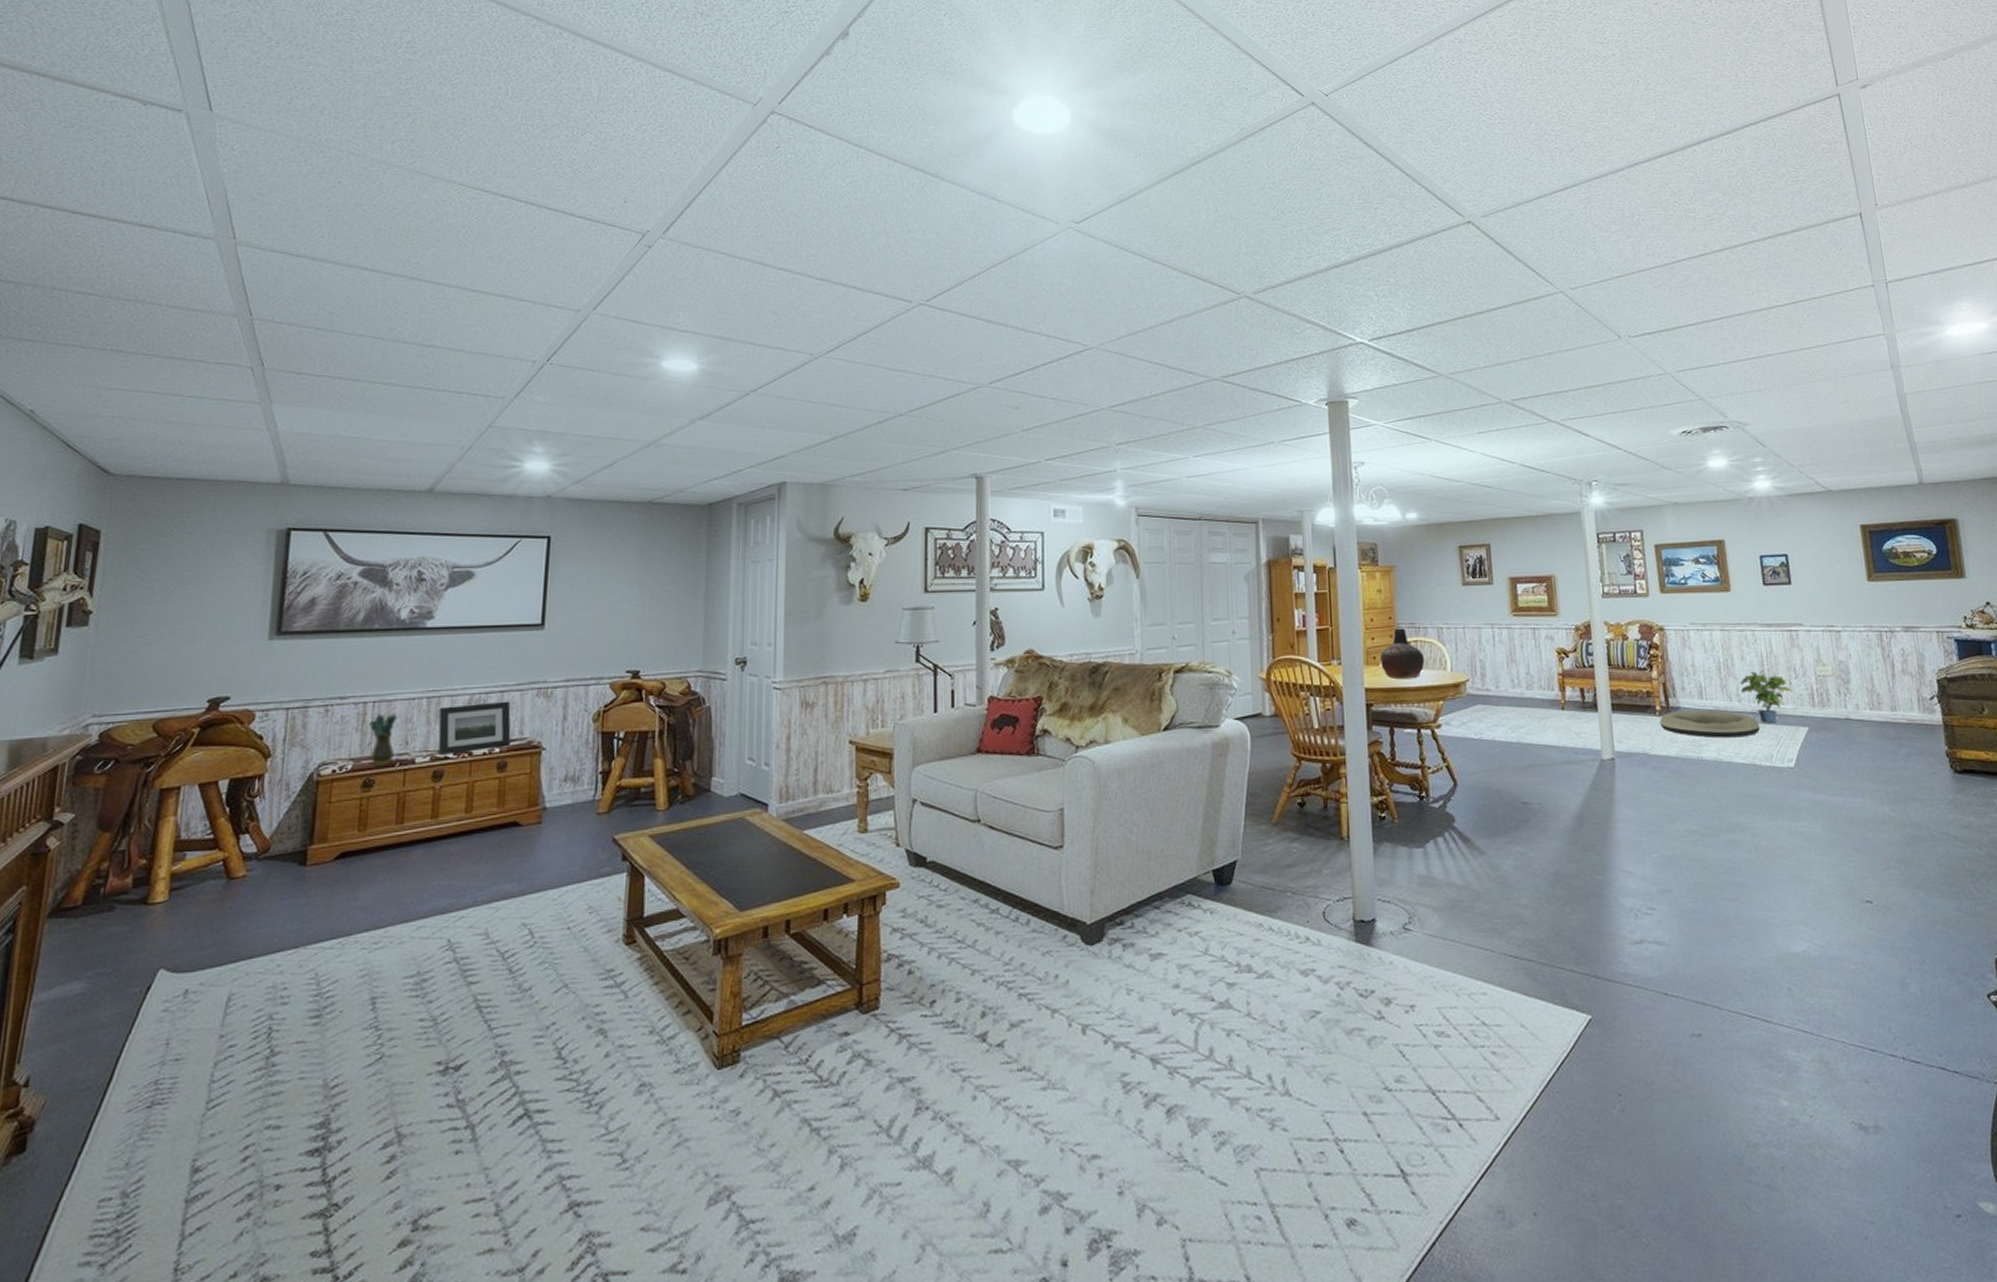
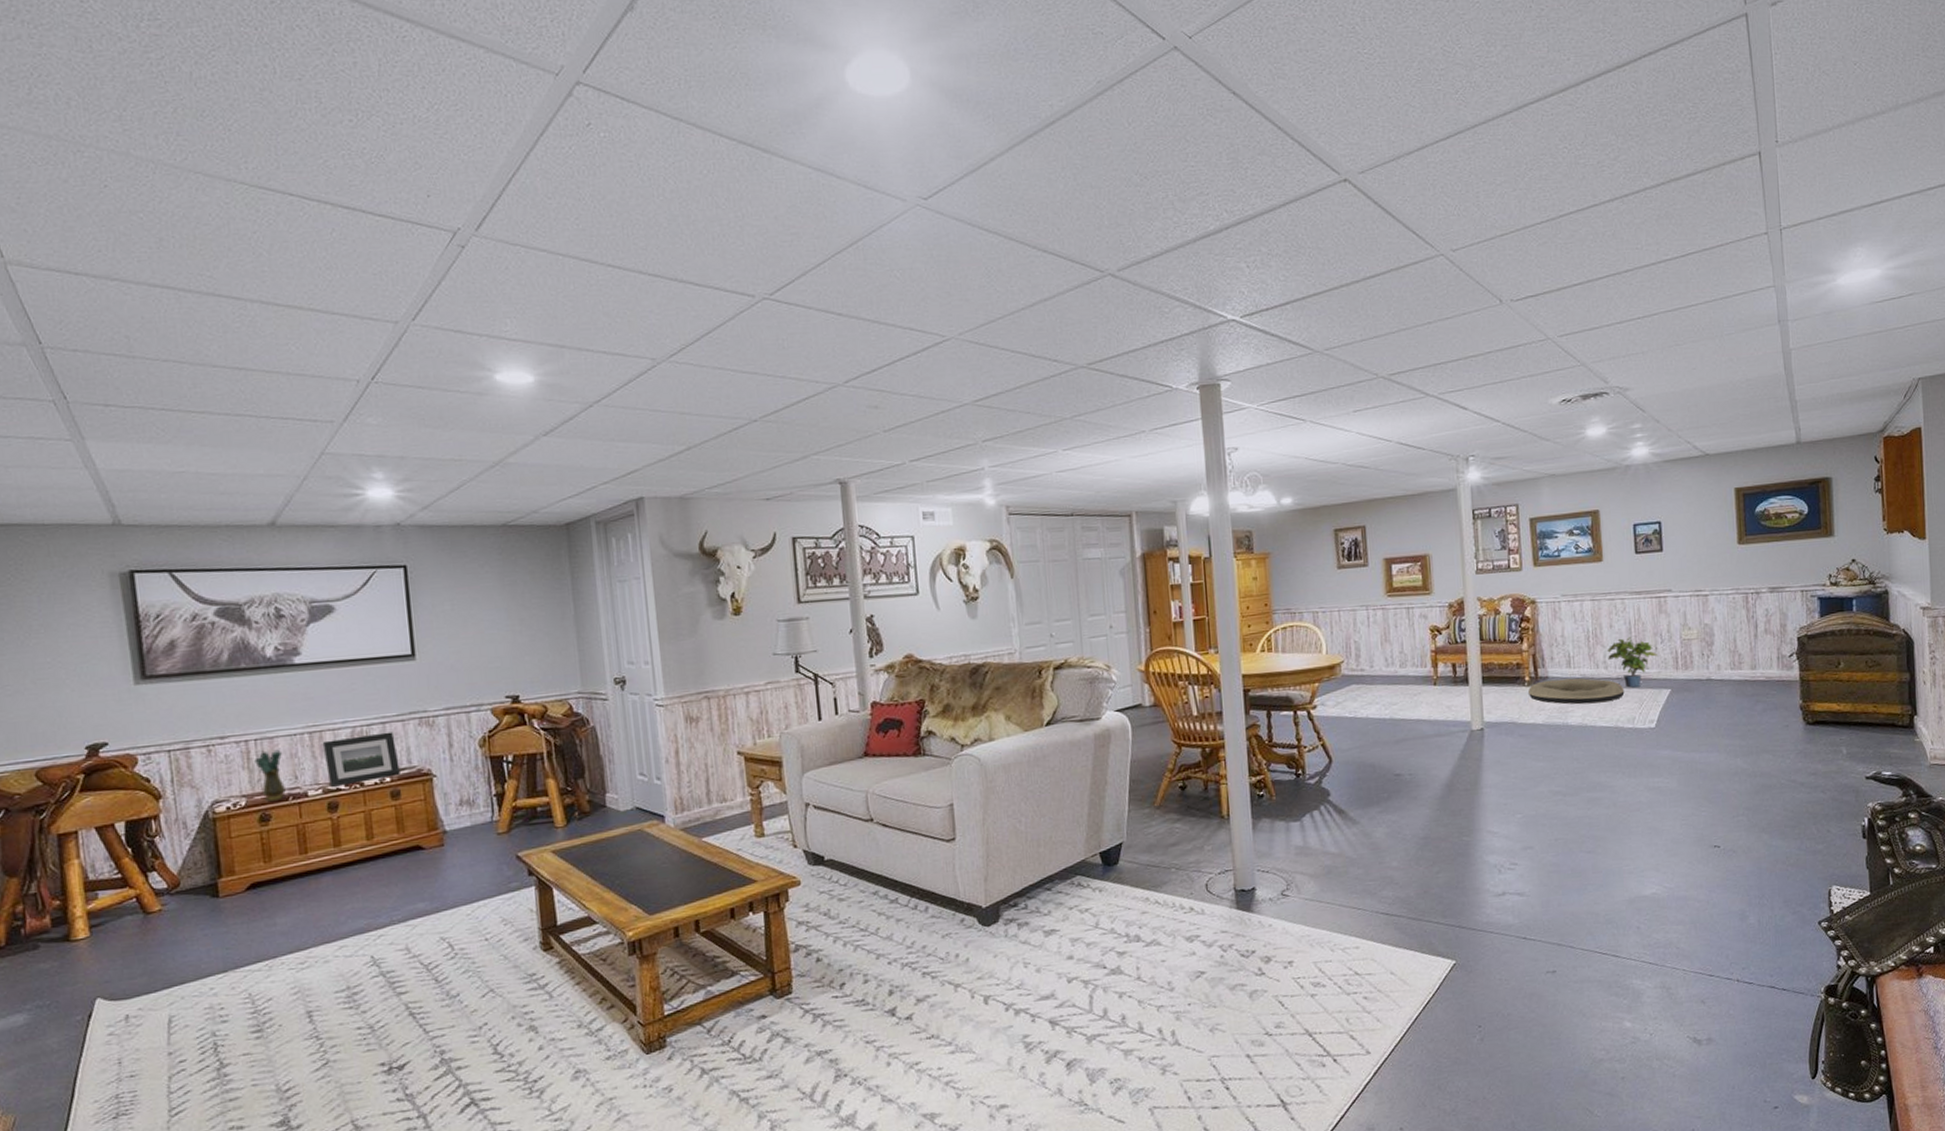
vase: present [1380,628,1424,679] -> none [1257,614,1300,664]

